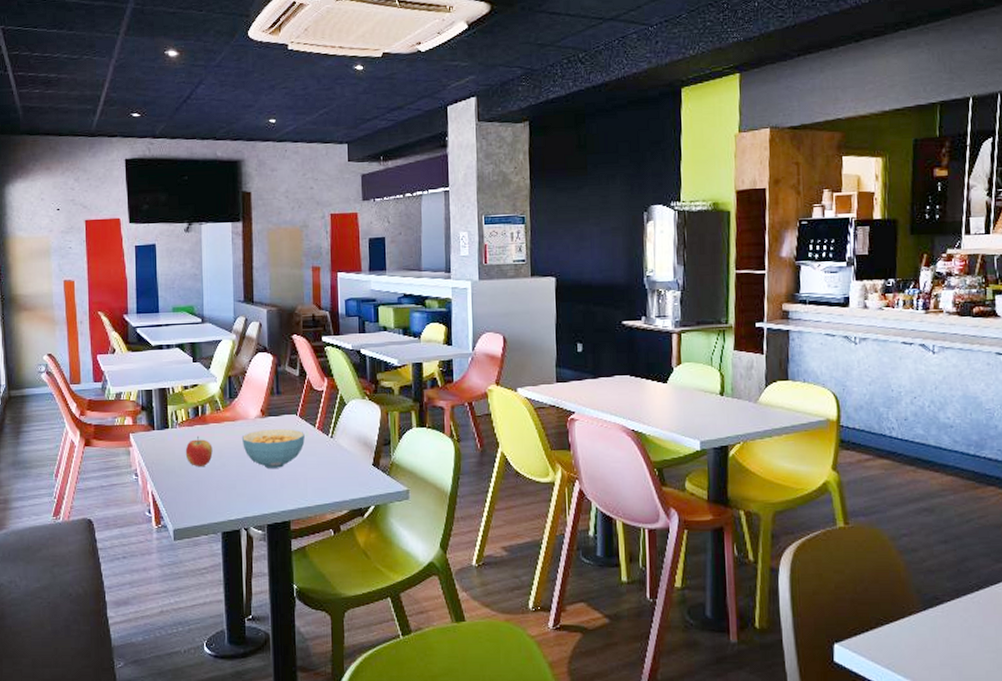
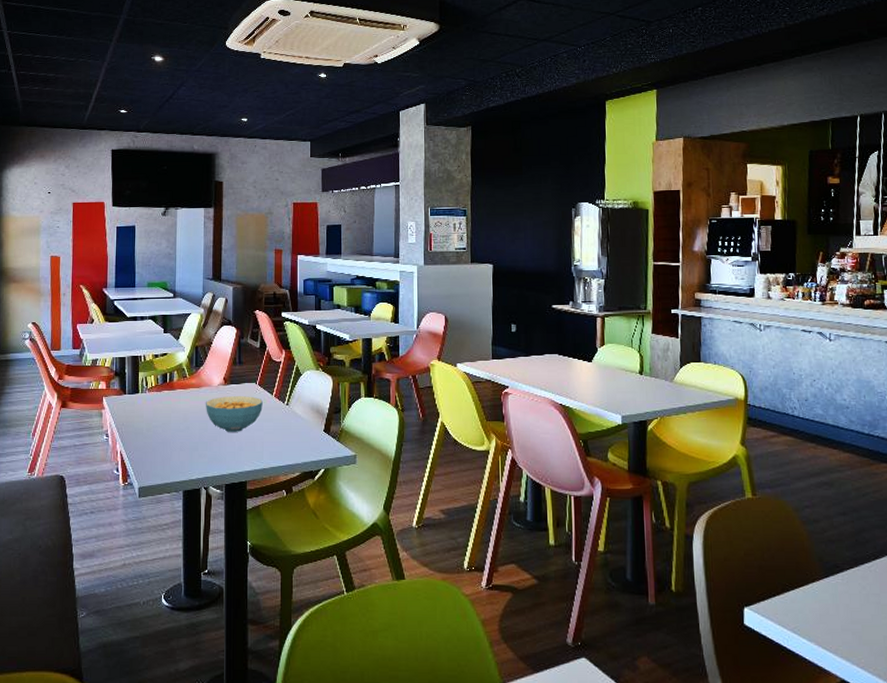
apple: present [185,435,213,466] -> none [153,400,178,429]

